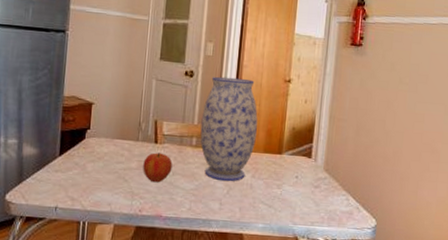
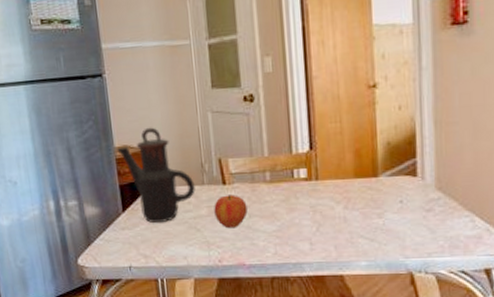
teapot: none [64,83,130,170] -> present [116,127,195,224]
vase: present [200,76,258,181] -> none [271,92,343,217]

